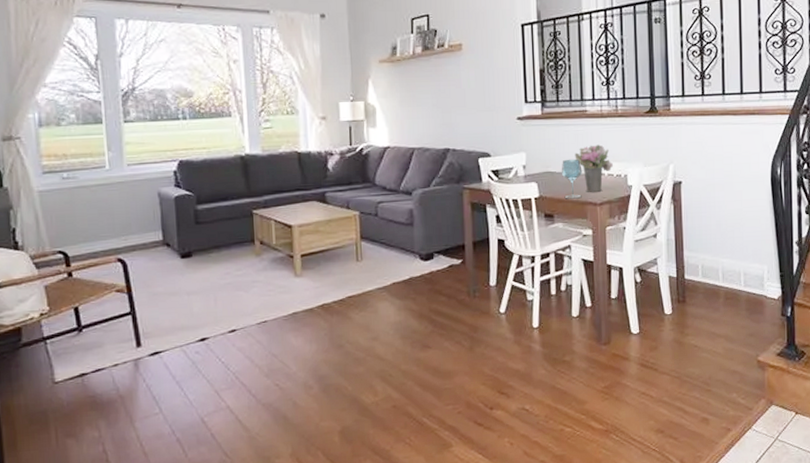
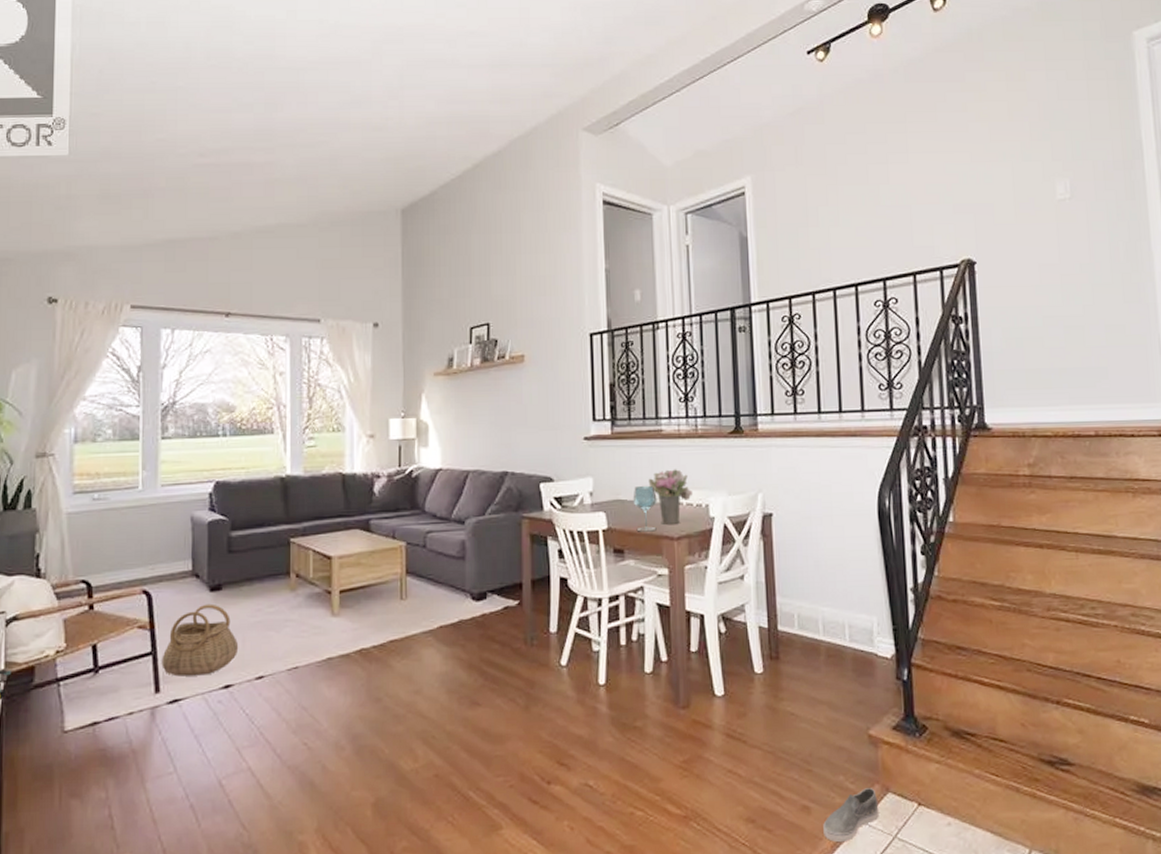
basket: none [140,269,212,333] -> present [161,603,239,677]
shoe: none [719,402,764,445] -> present [823,788,879,843]

